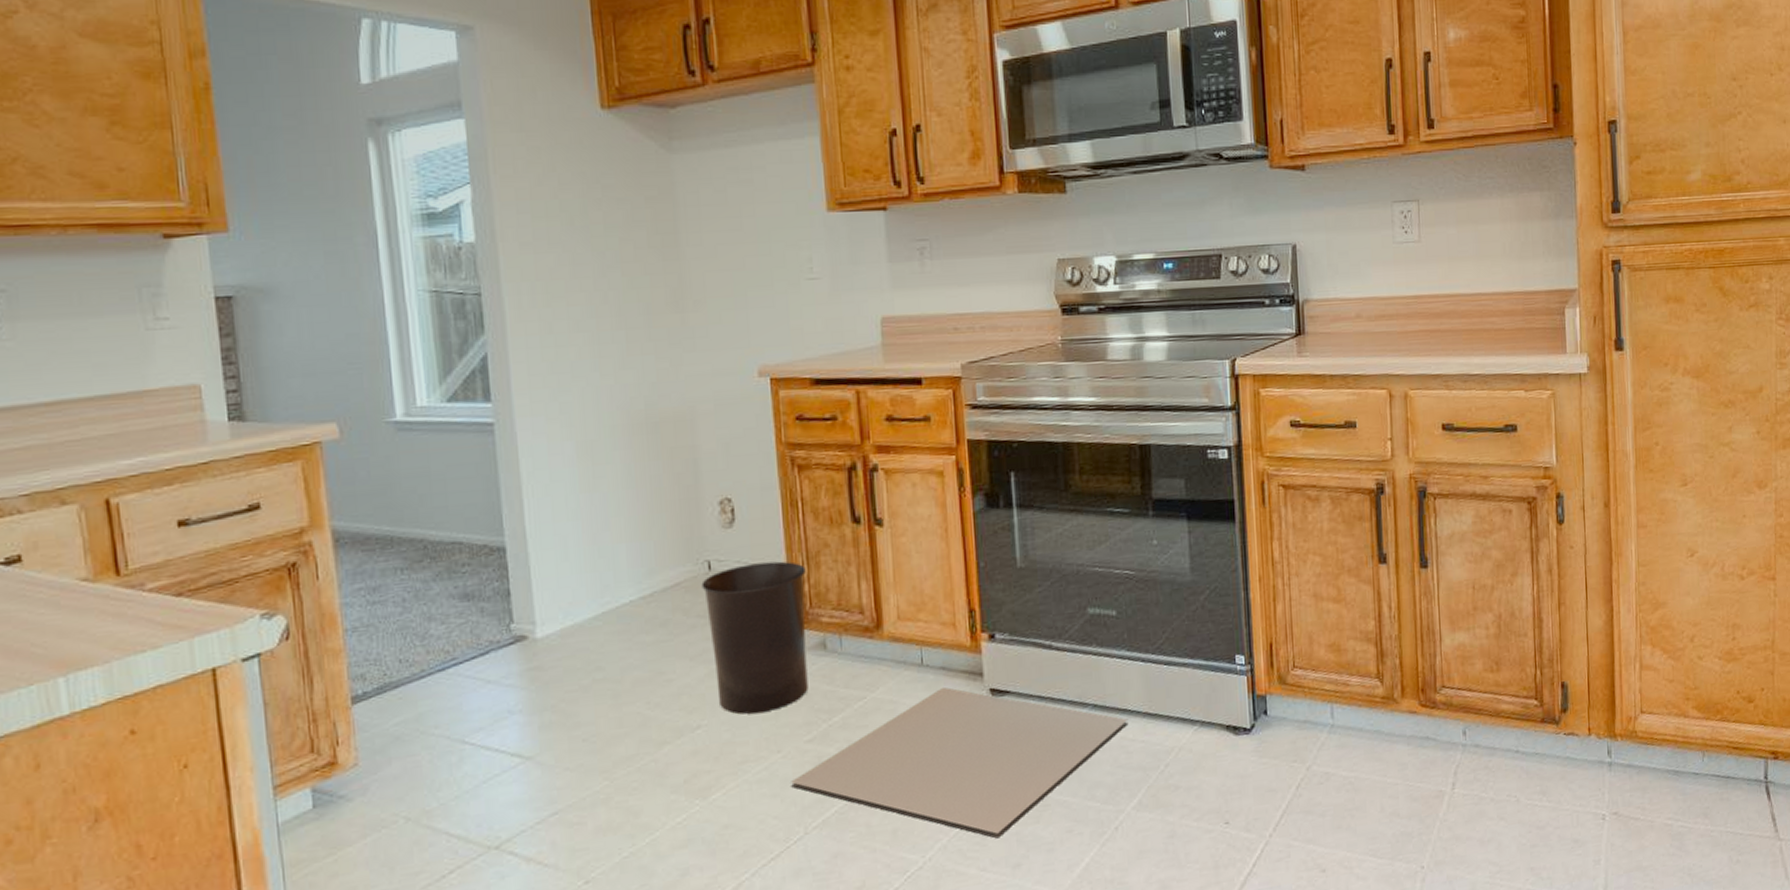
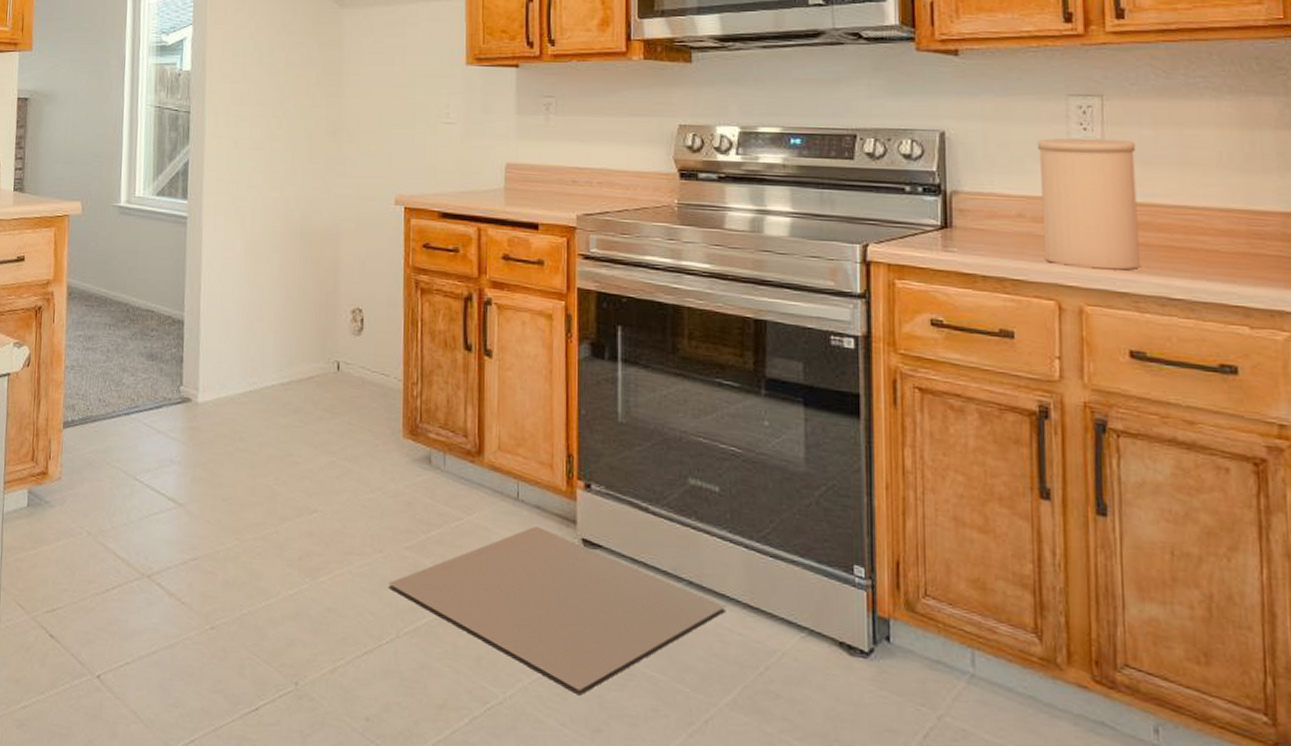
waste bin: present [701,561,808,714] -> none [330,371,419,511]
canister: none [1369,239,1448,358] -> present [1036,138,1140,270]

